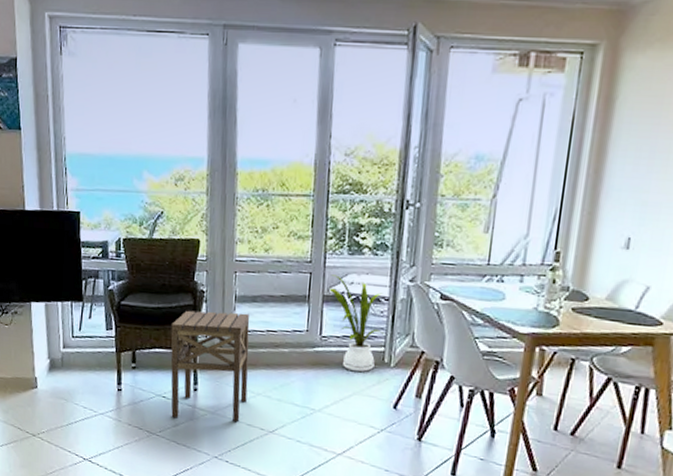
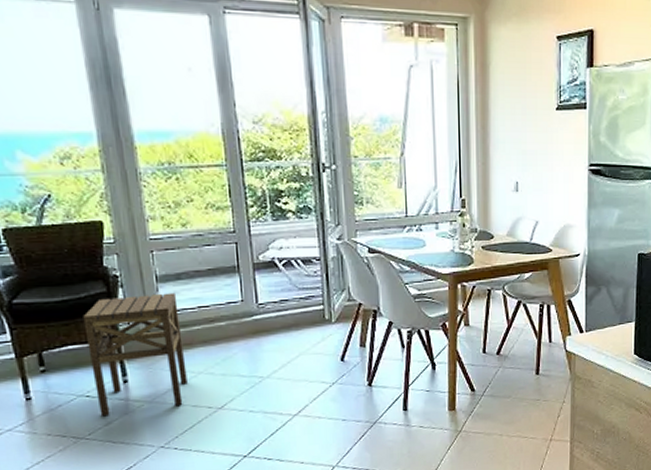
house plant: present [329,274,385,372] -> none [258,242,322,332]

